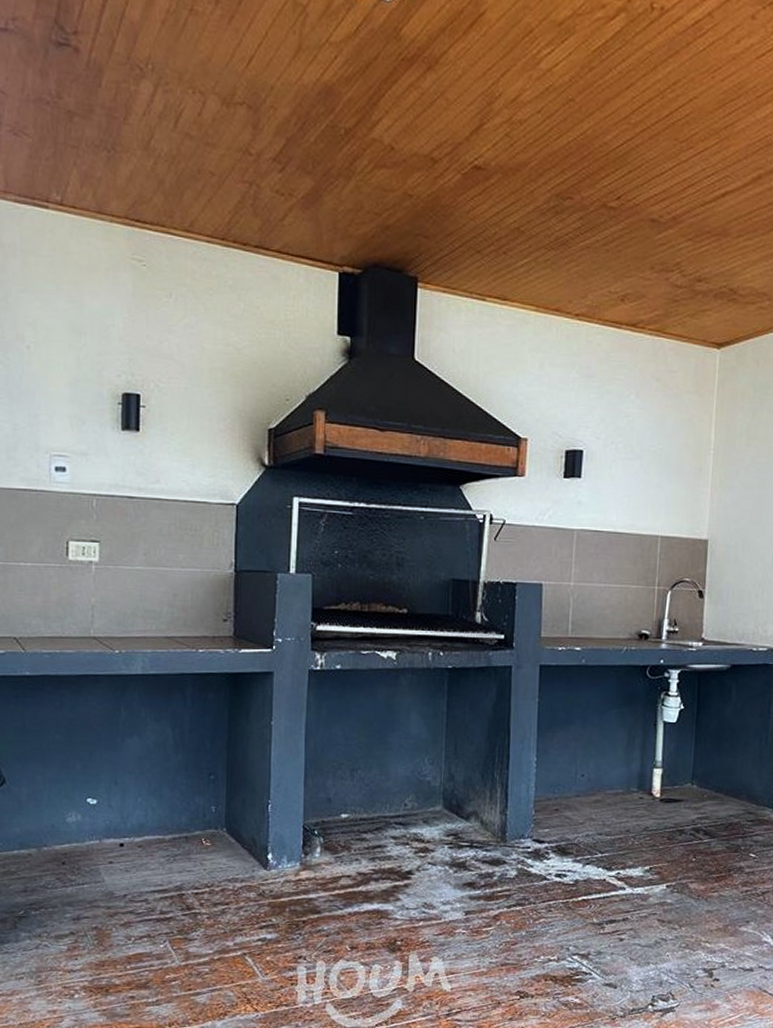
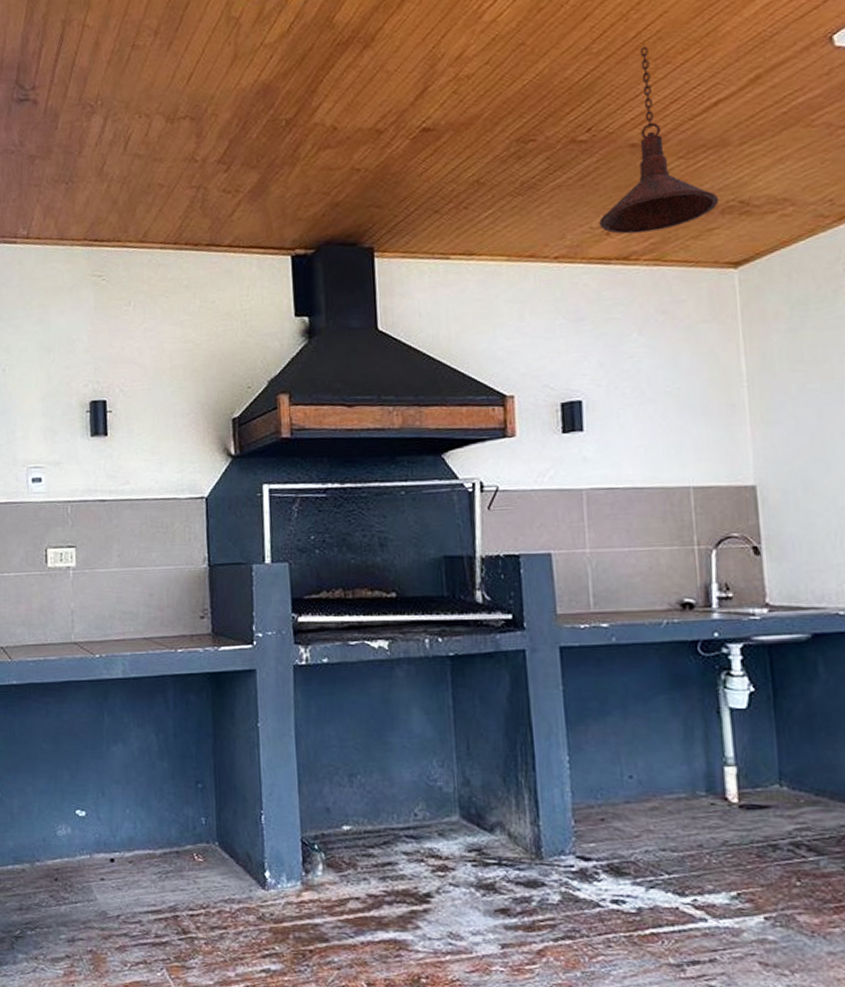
pendant light: none [616,127,714,304] -> present [599,46,719,234]

